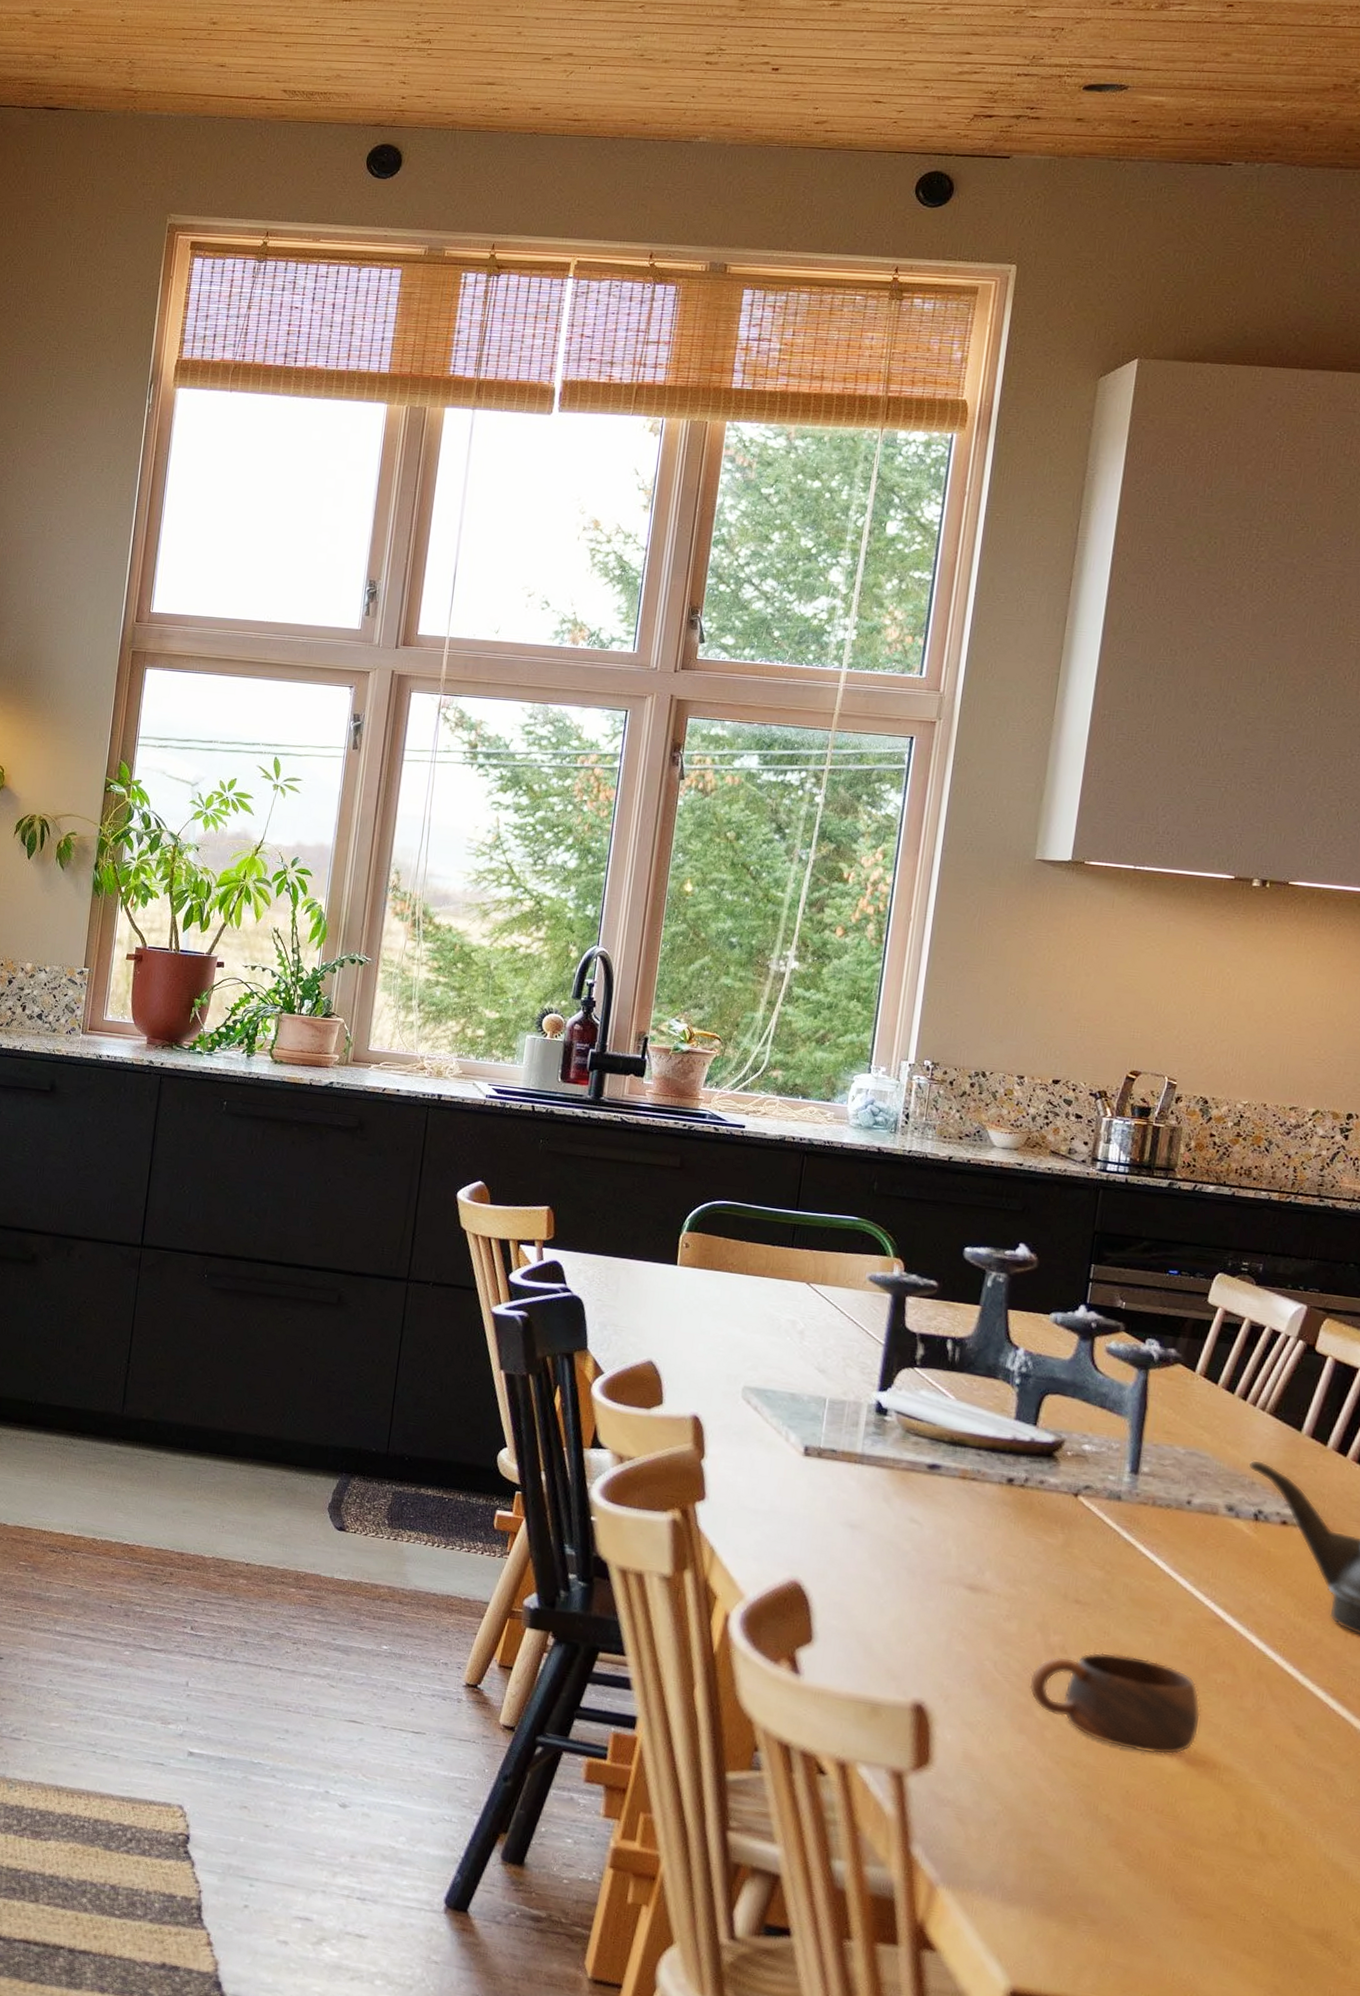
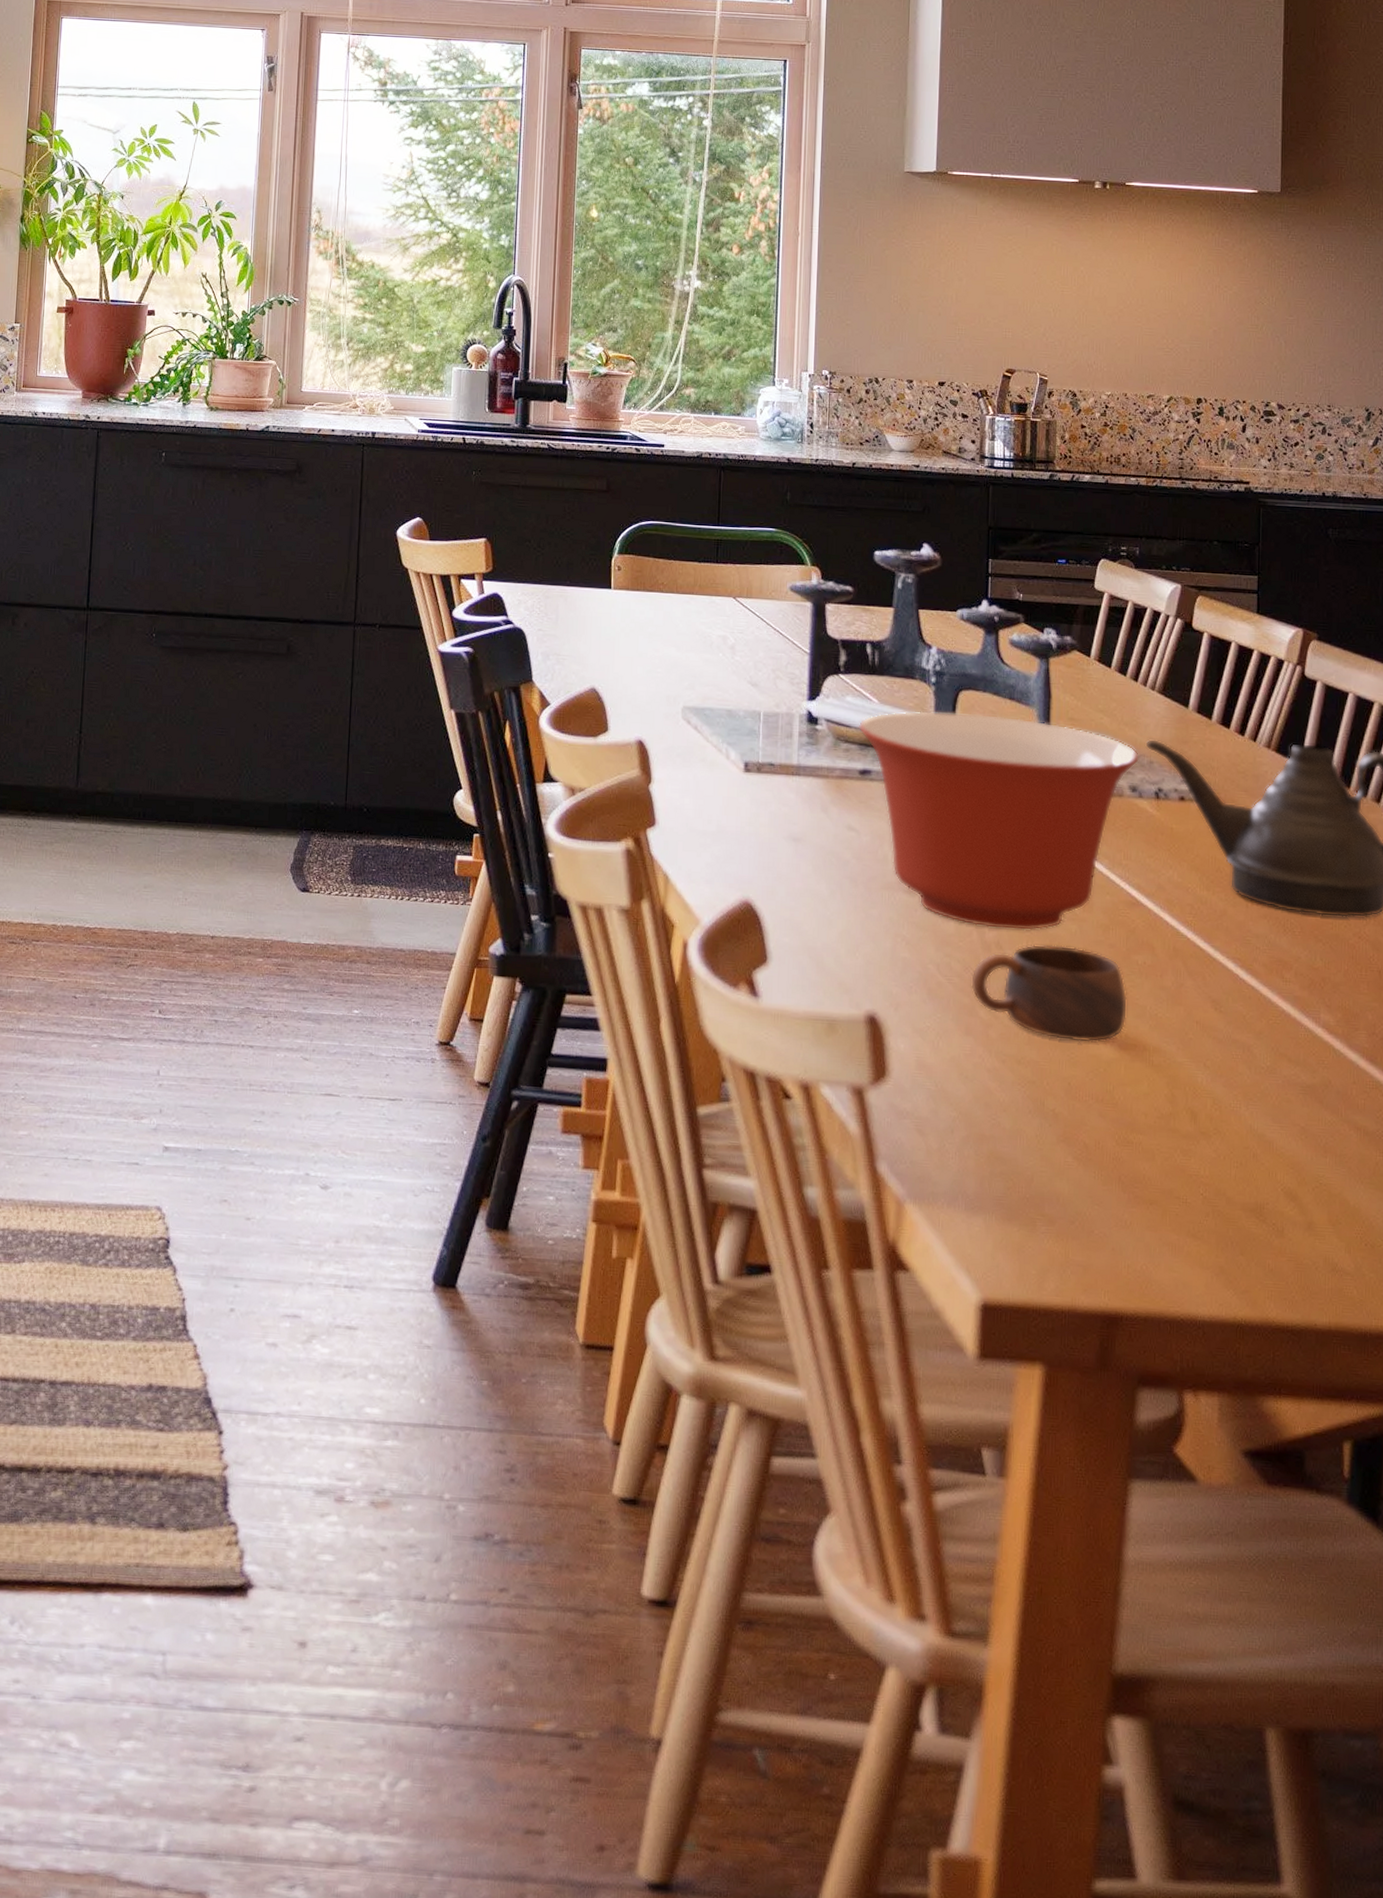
mixing bowl: none [930,1409,1241,1639] -> present [858,710,1140,931]

